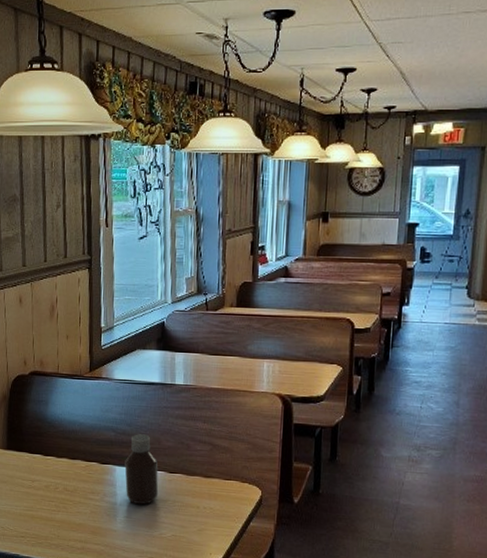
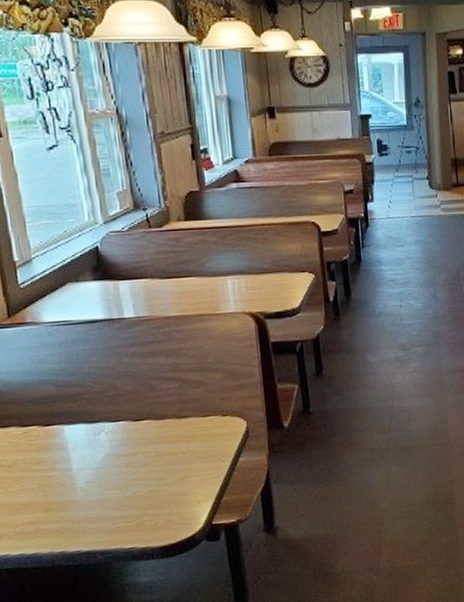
bottle: present [124,434,159,504] -> none [74,382,124,465]

